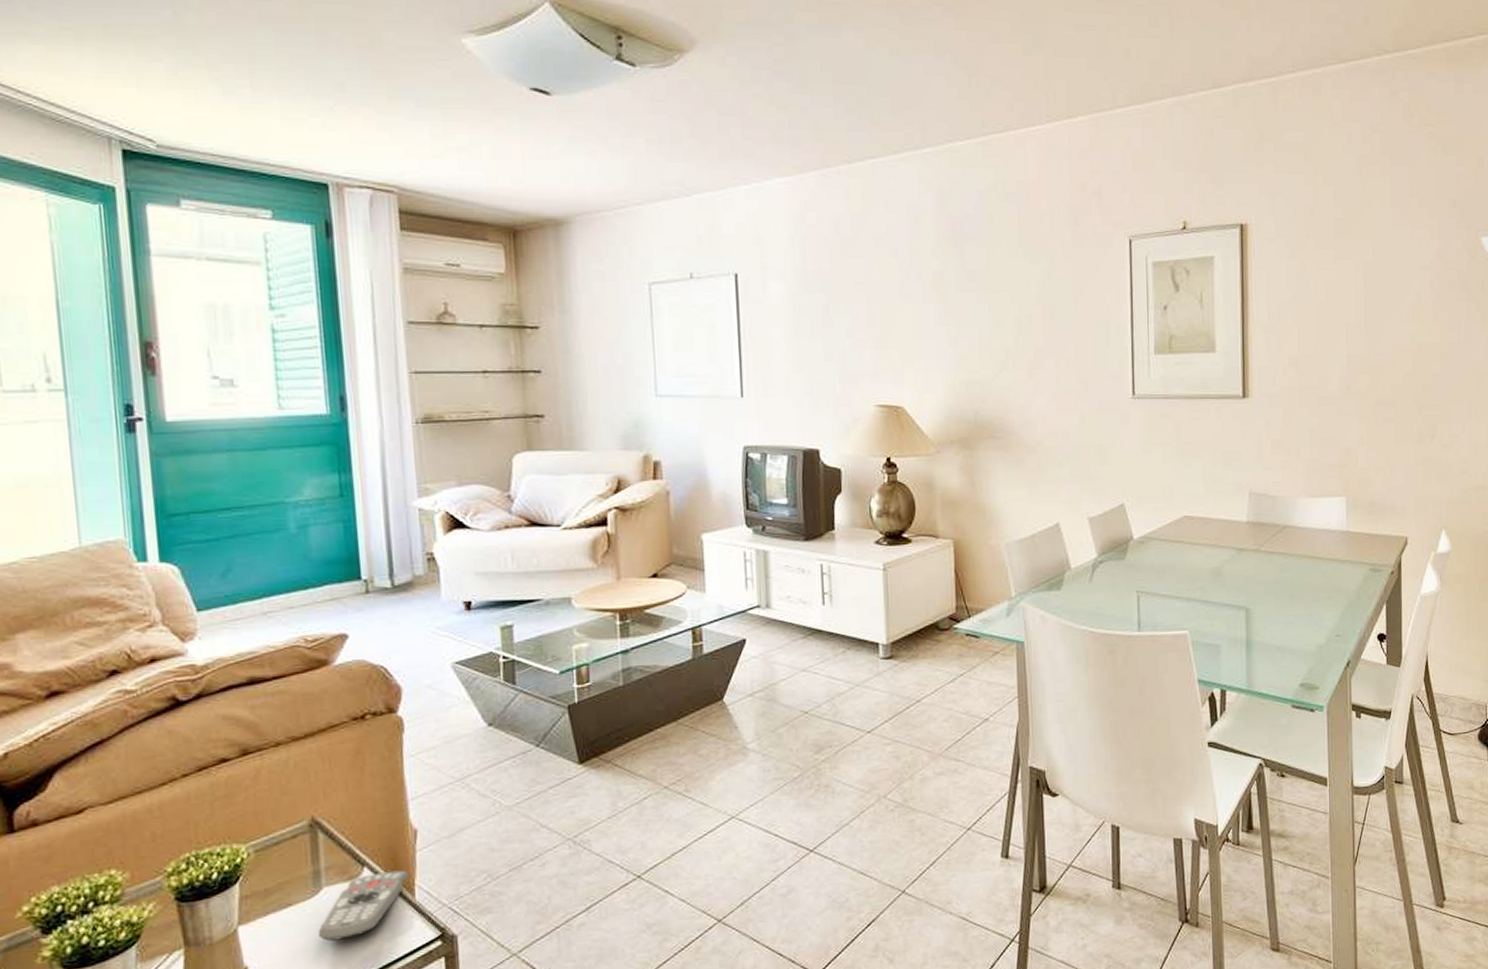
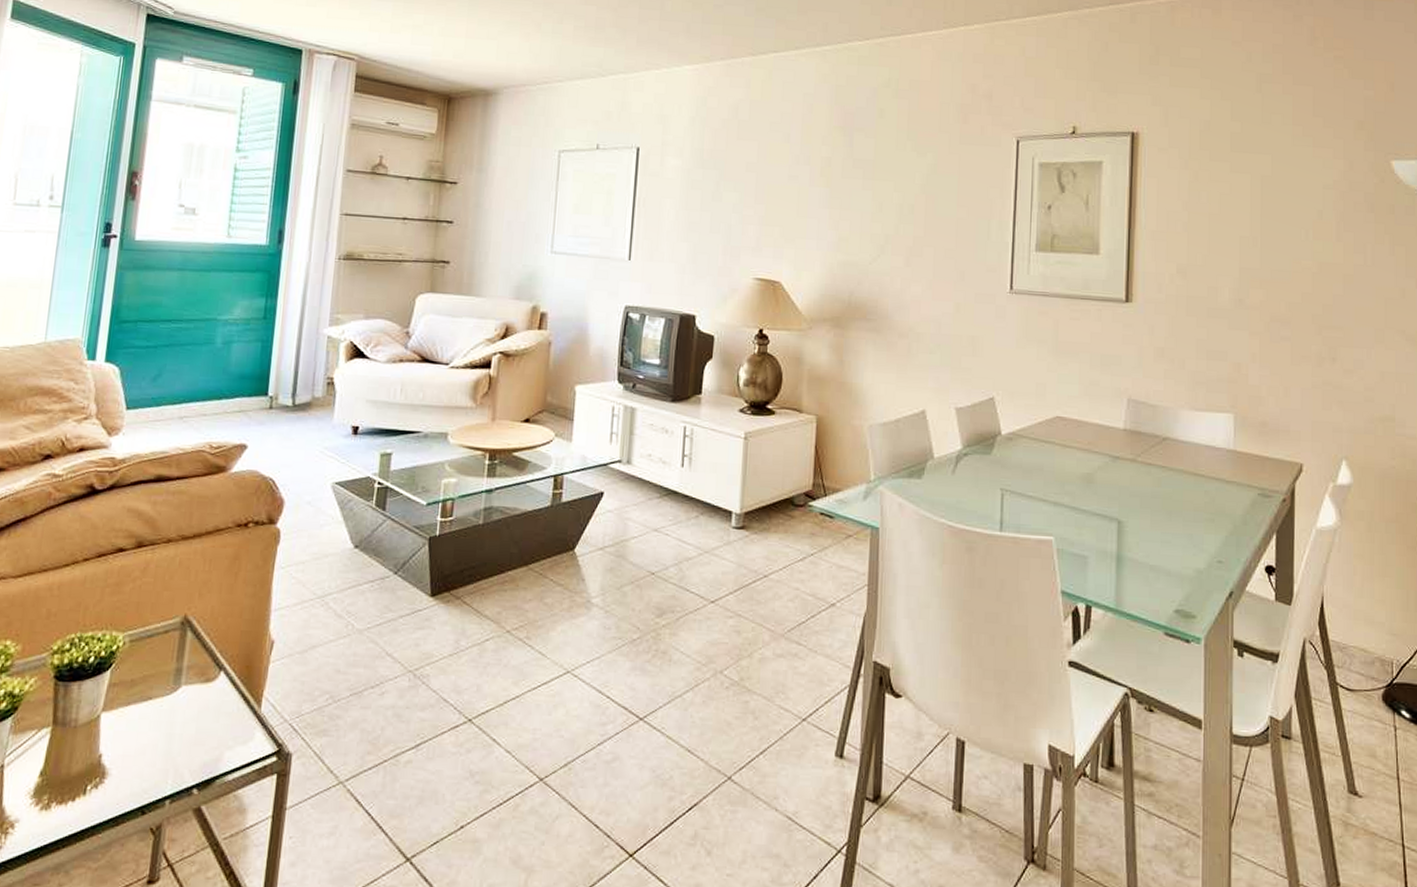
remote control: present [318,870,409,941] -> none [169,678,260,741]

